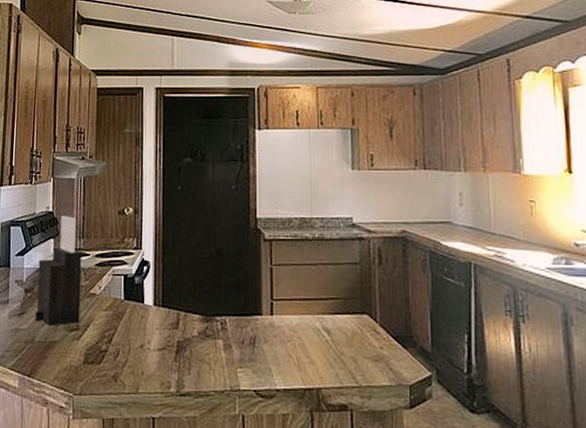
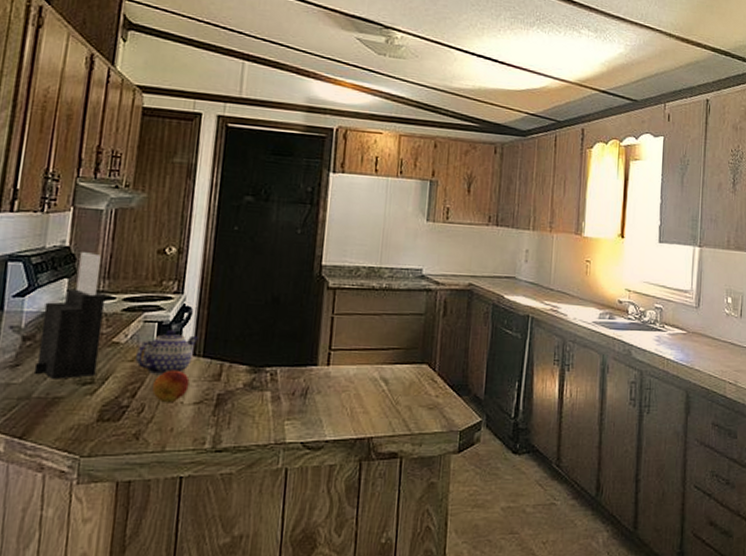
teapot: none [109,282,157,324] -> present [136,330,198,376]
fruit: none [124,318,153,349] -> present [152,369,190,403]

